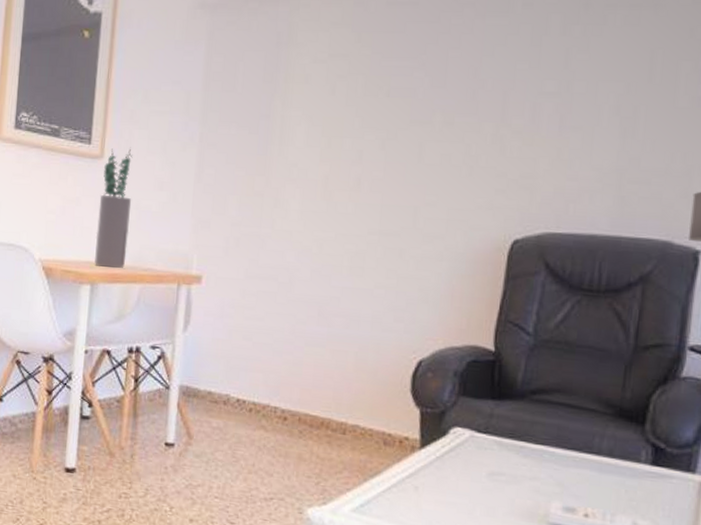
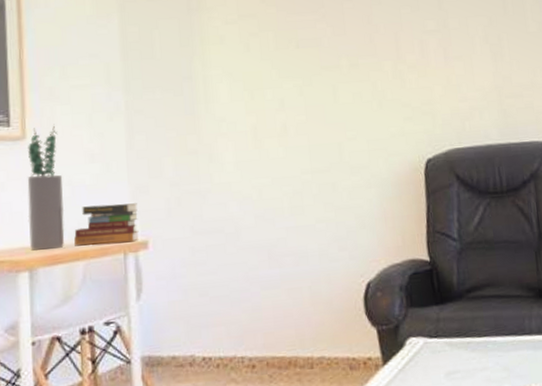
books: none [134,232,197,274] -> present [74,203,139,246]

